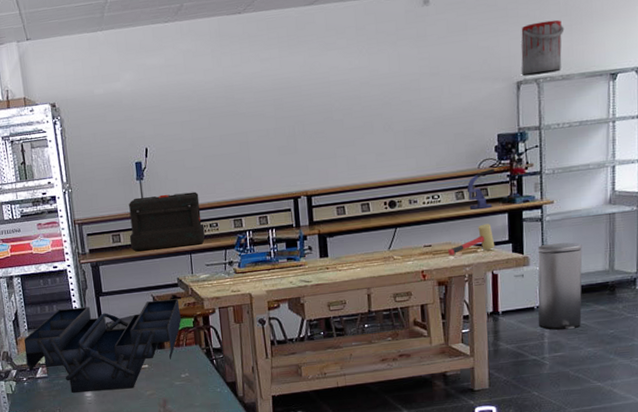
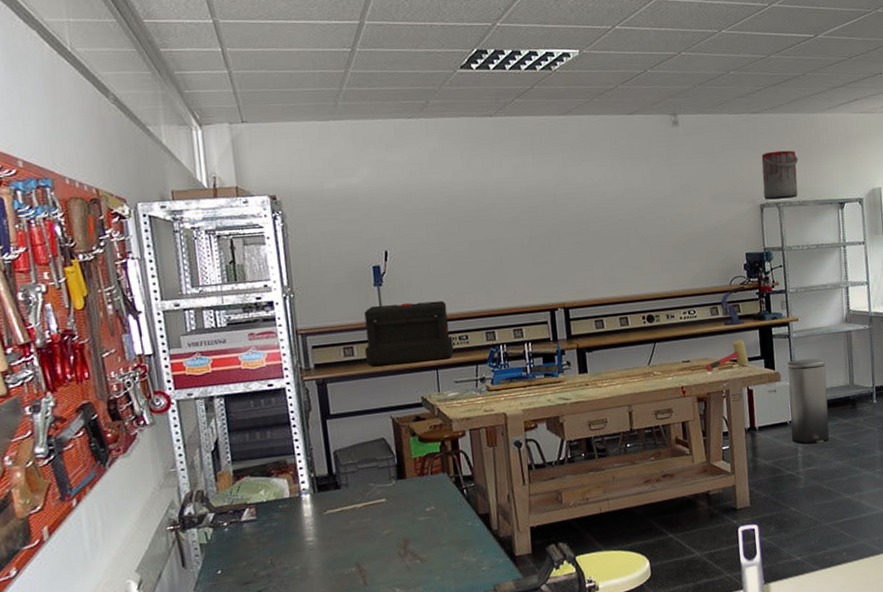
tool box: present [23,298,181,393] -> none [225,420,426,538]

